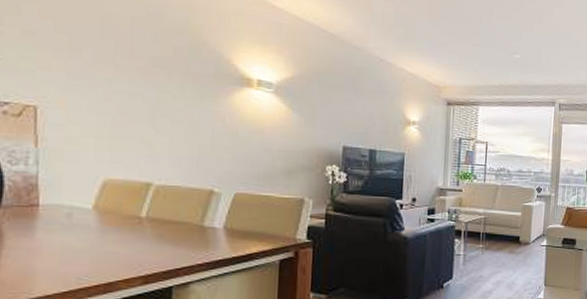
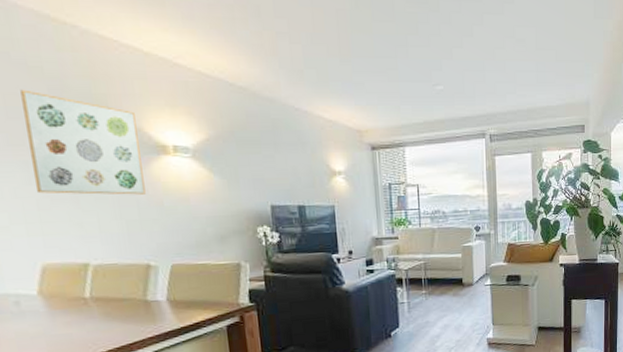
wall art: none [114,11,226,122] -> present [20,89,146,195]

